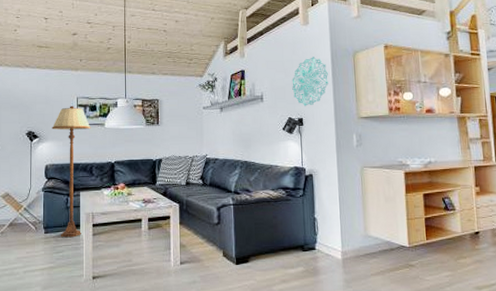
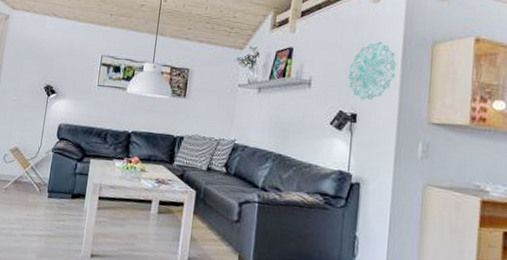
floor lamp: present [51,106,91,238] -> none [64,63,112,208]

